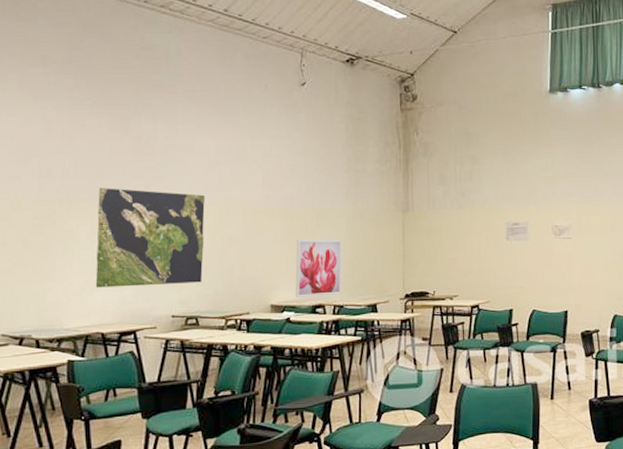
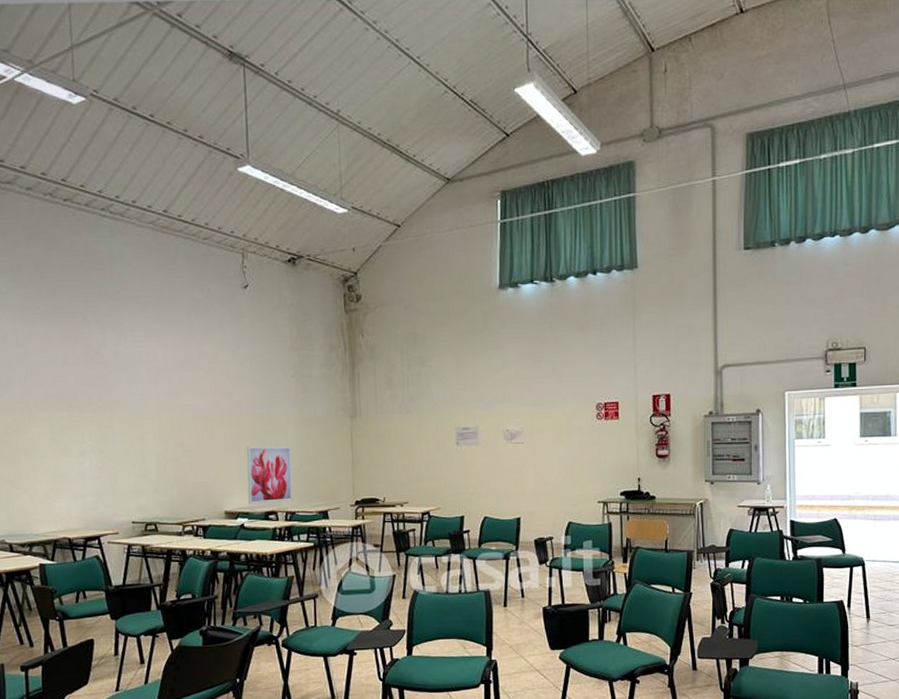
world map: present [95,188,206,288] -> none [55,396,159,495]

